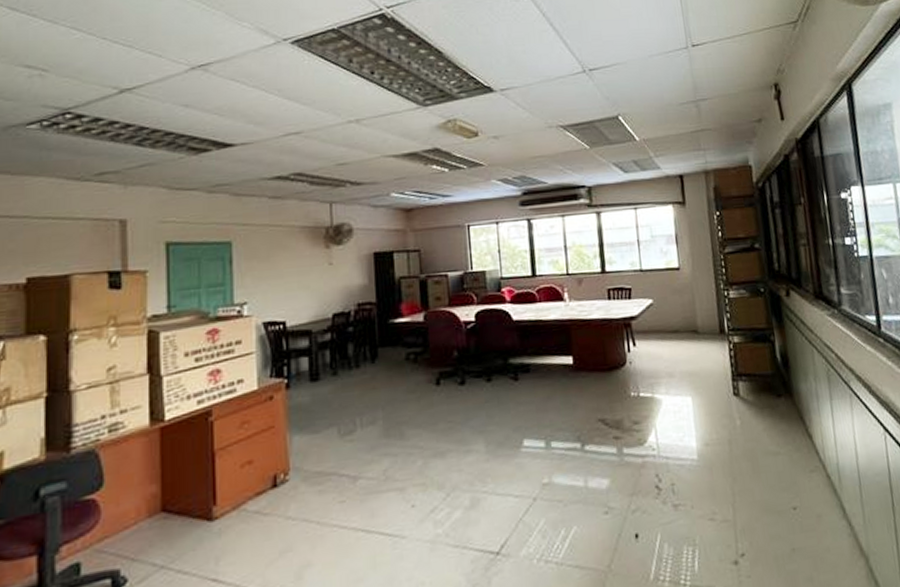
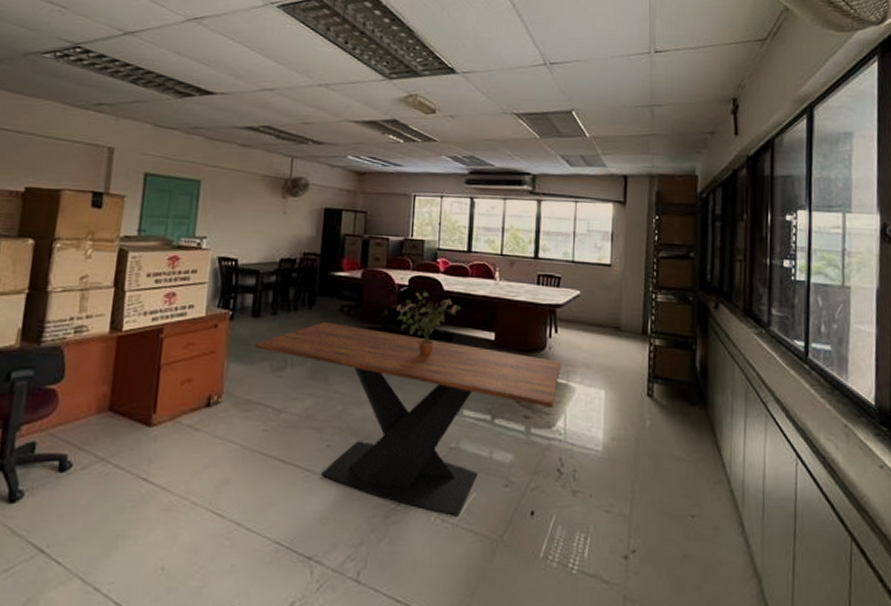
dining table: none [318,373,645,555] -> present [255,322,562,517]
potted plant: none [461,324,535,393] -> present [392,290,462,357]

